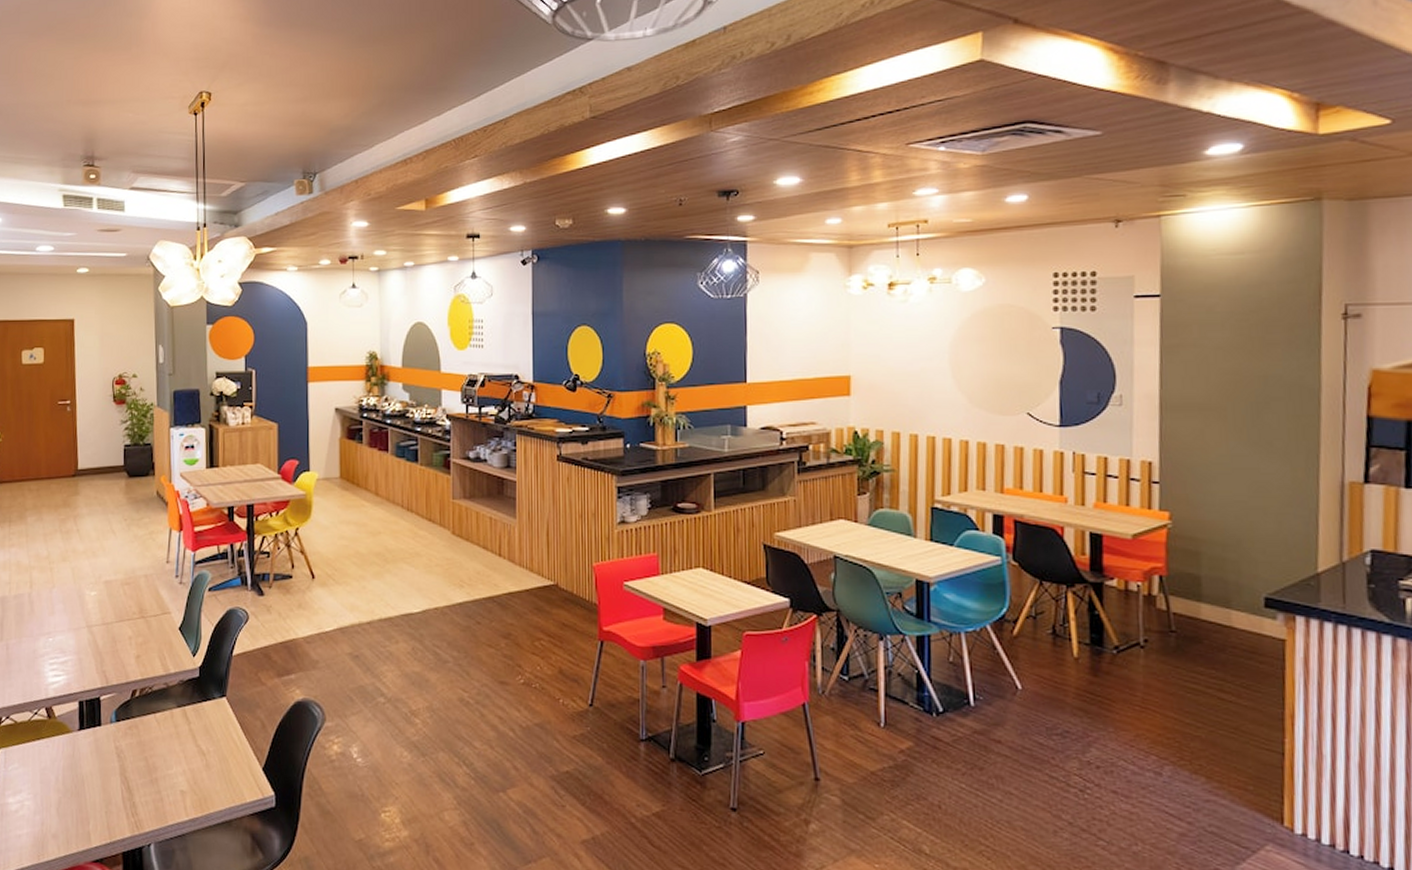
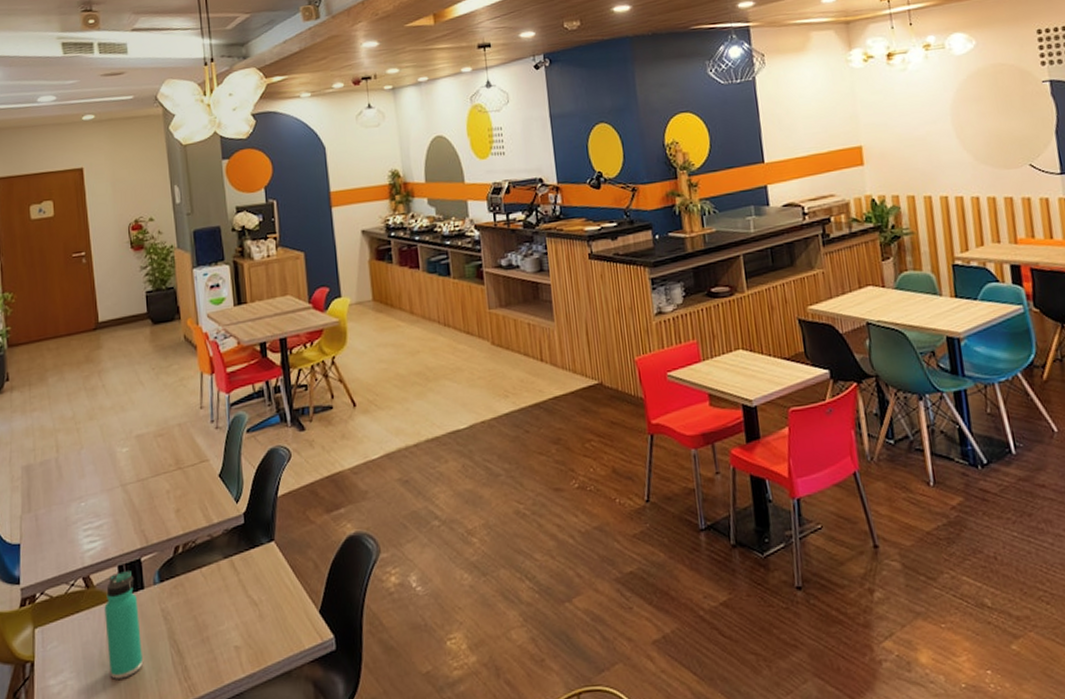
thermos bottle: none [63,707,95,806] -> present [104,571,143,679]

